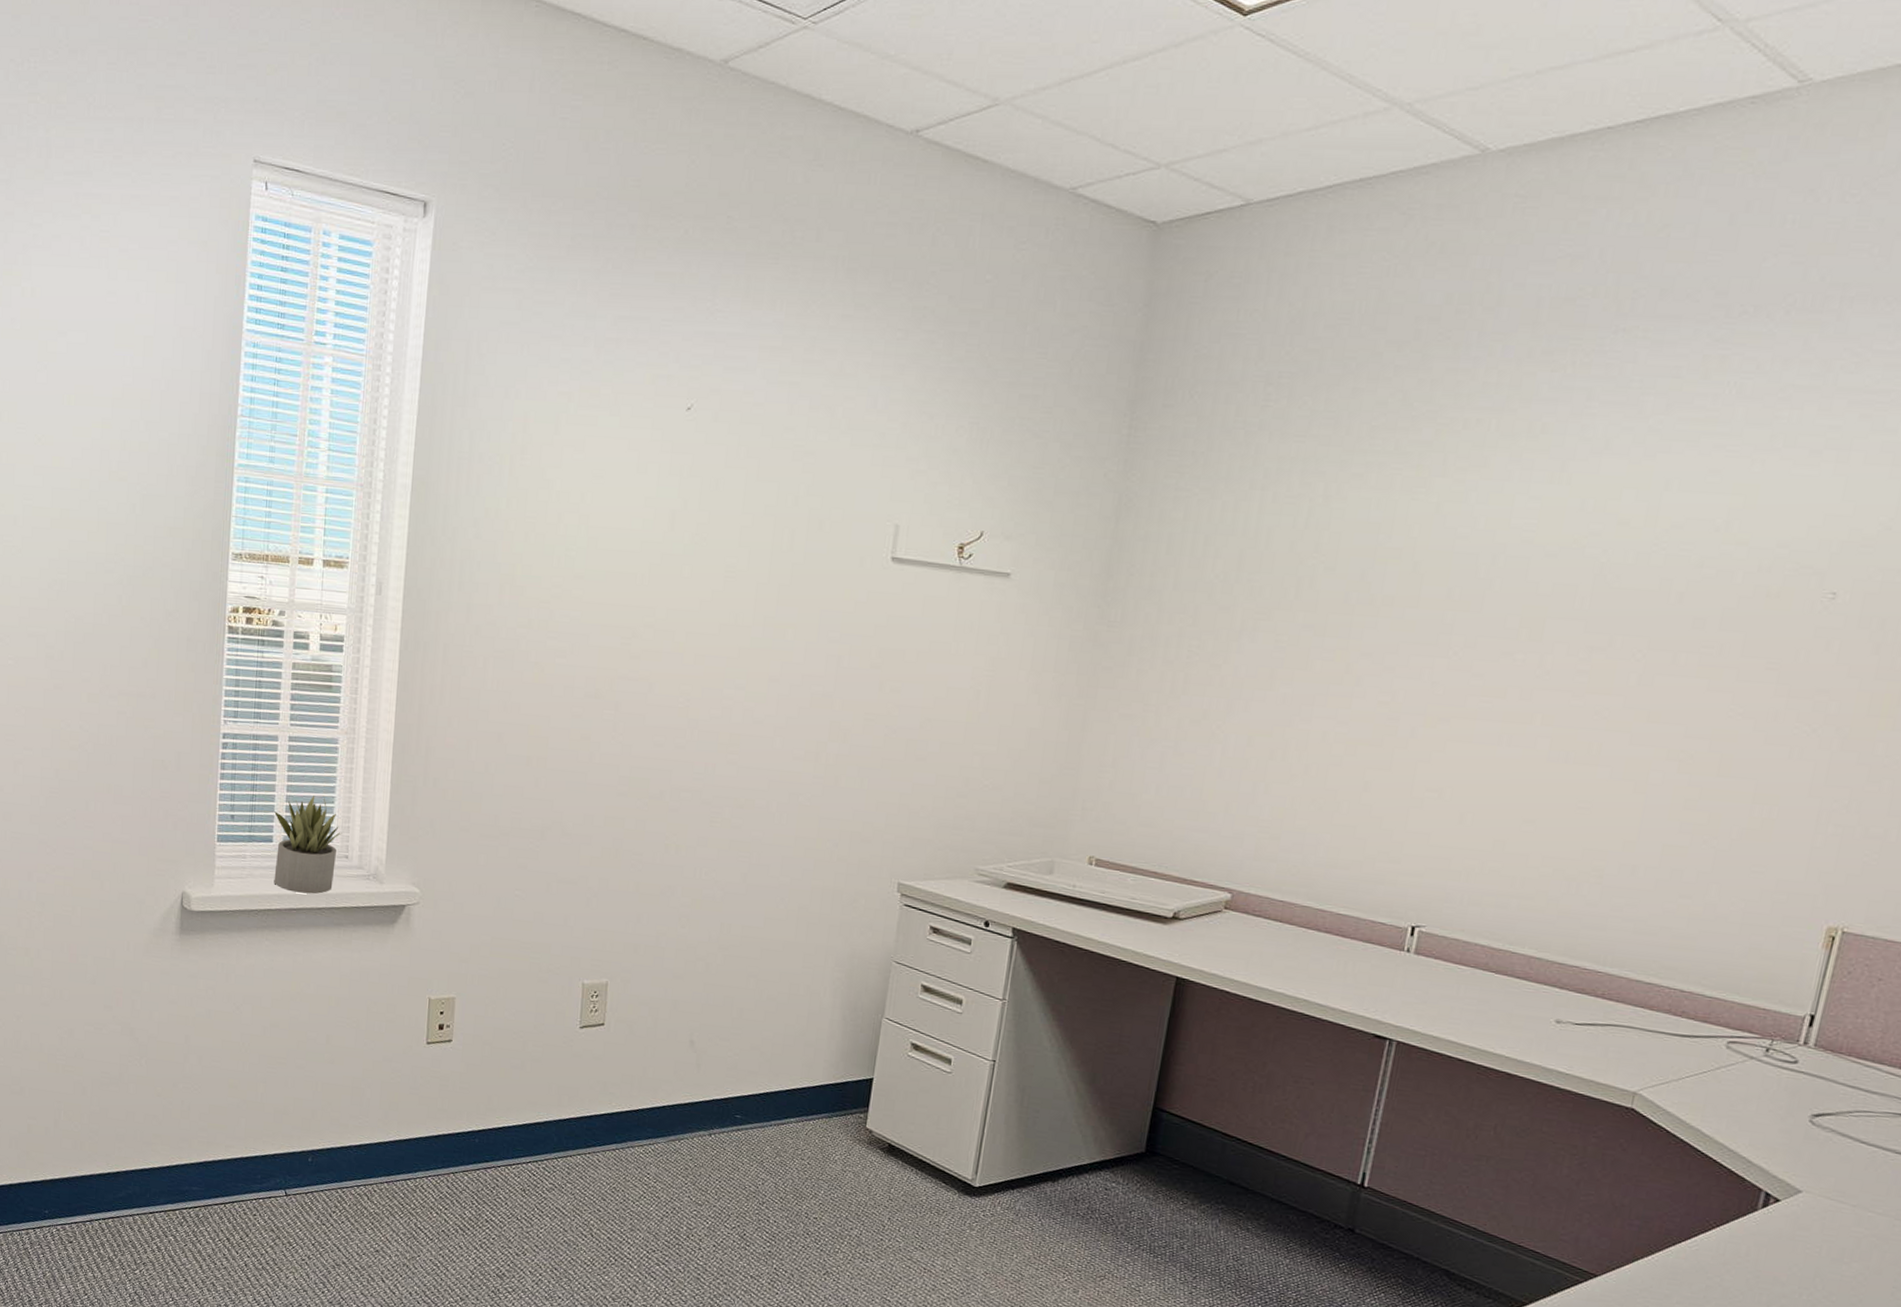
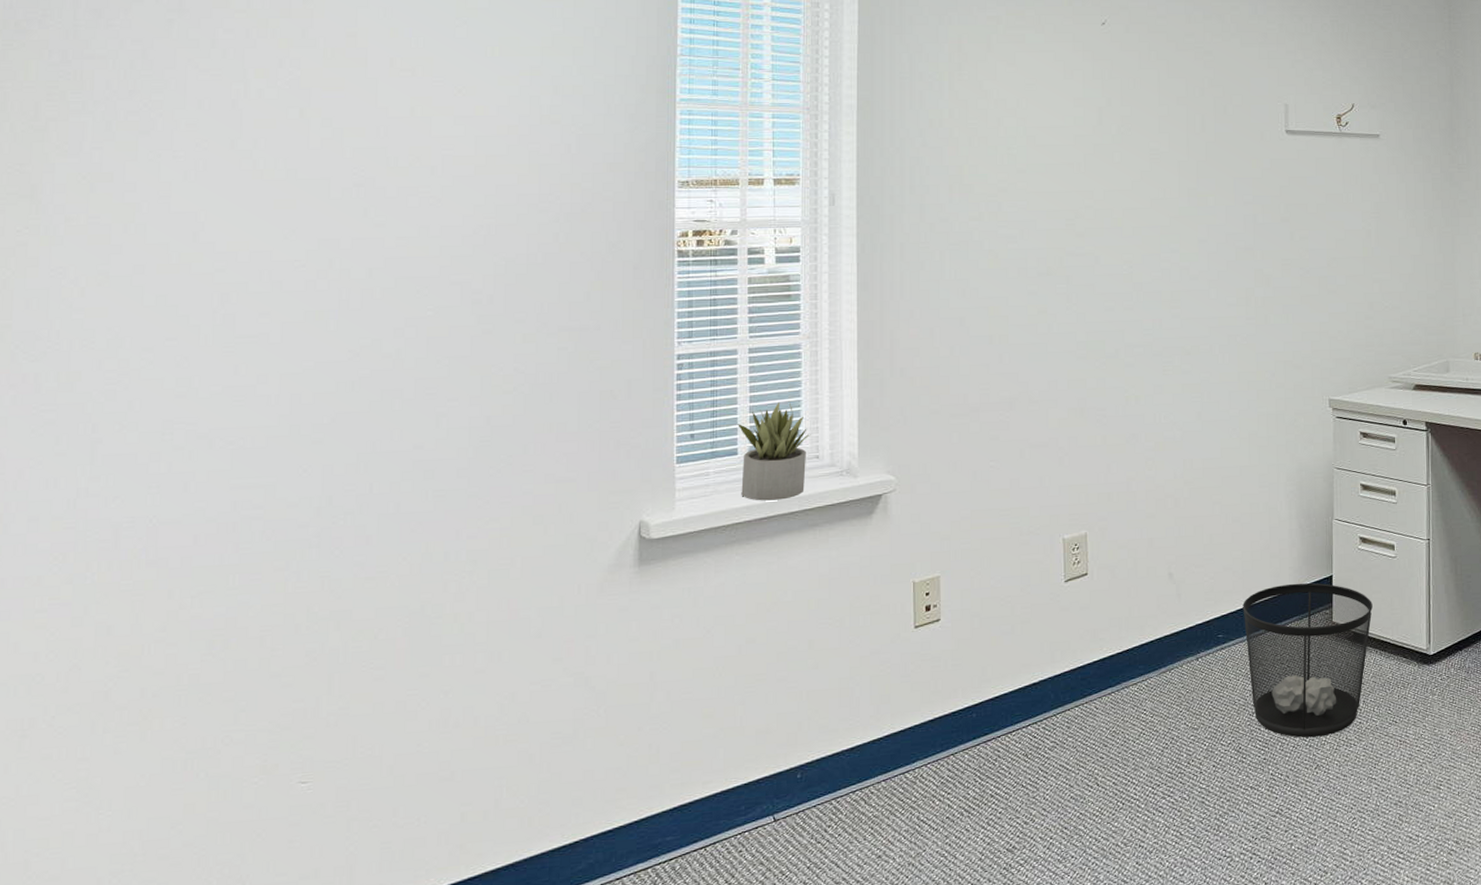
waste bin: none [764,1076,915,1244] -> present [1243,583,1373,738]

